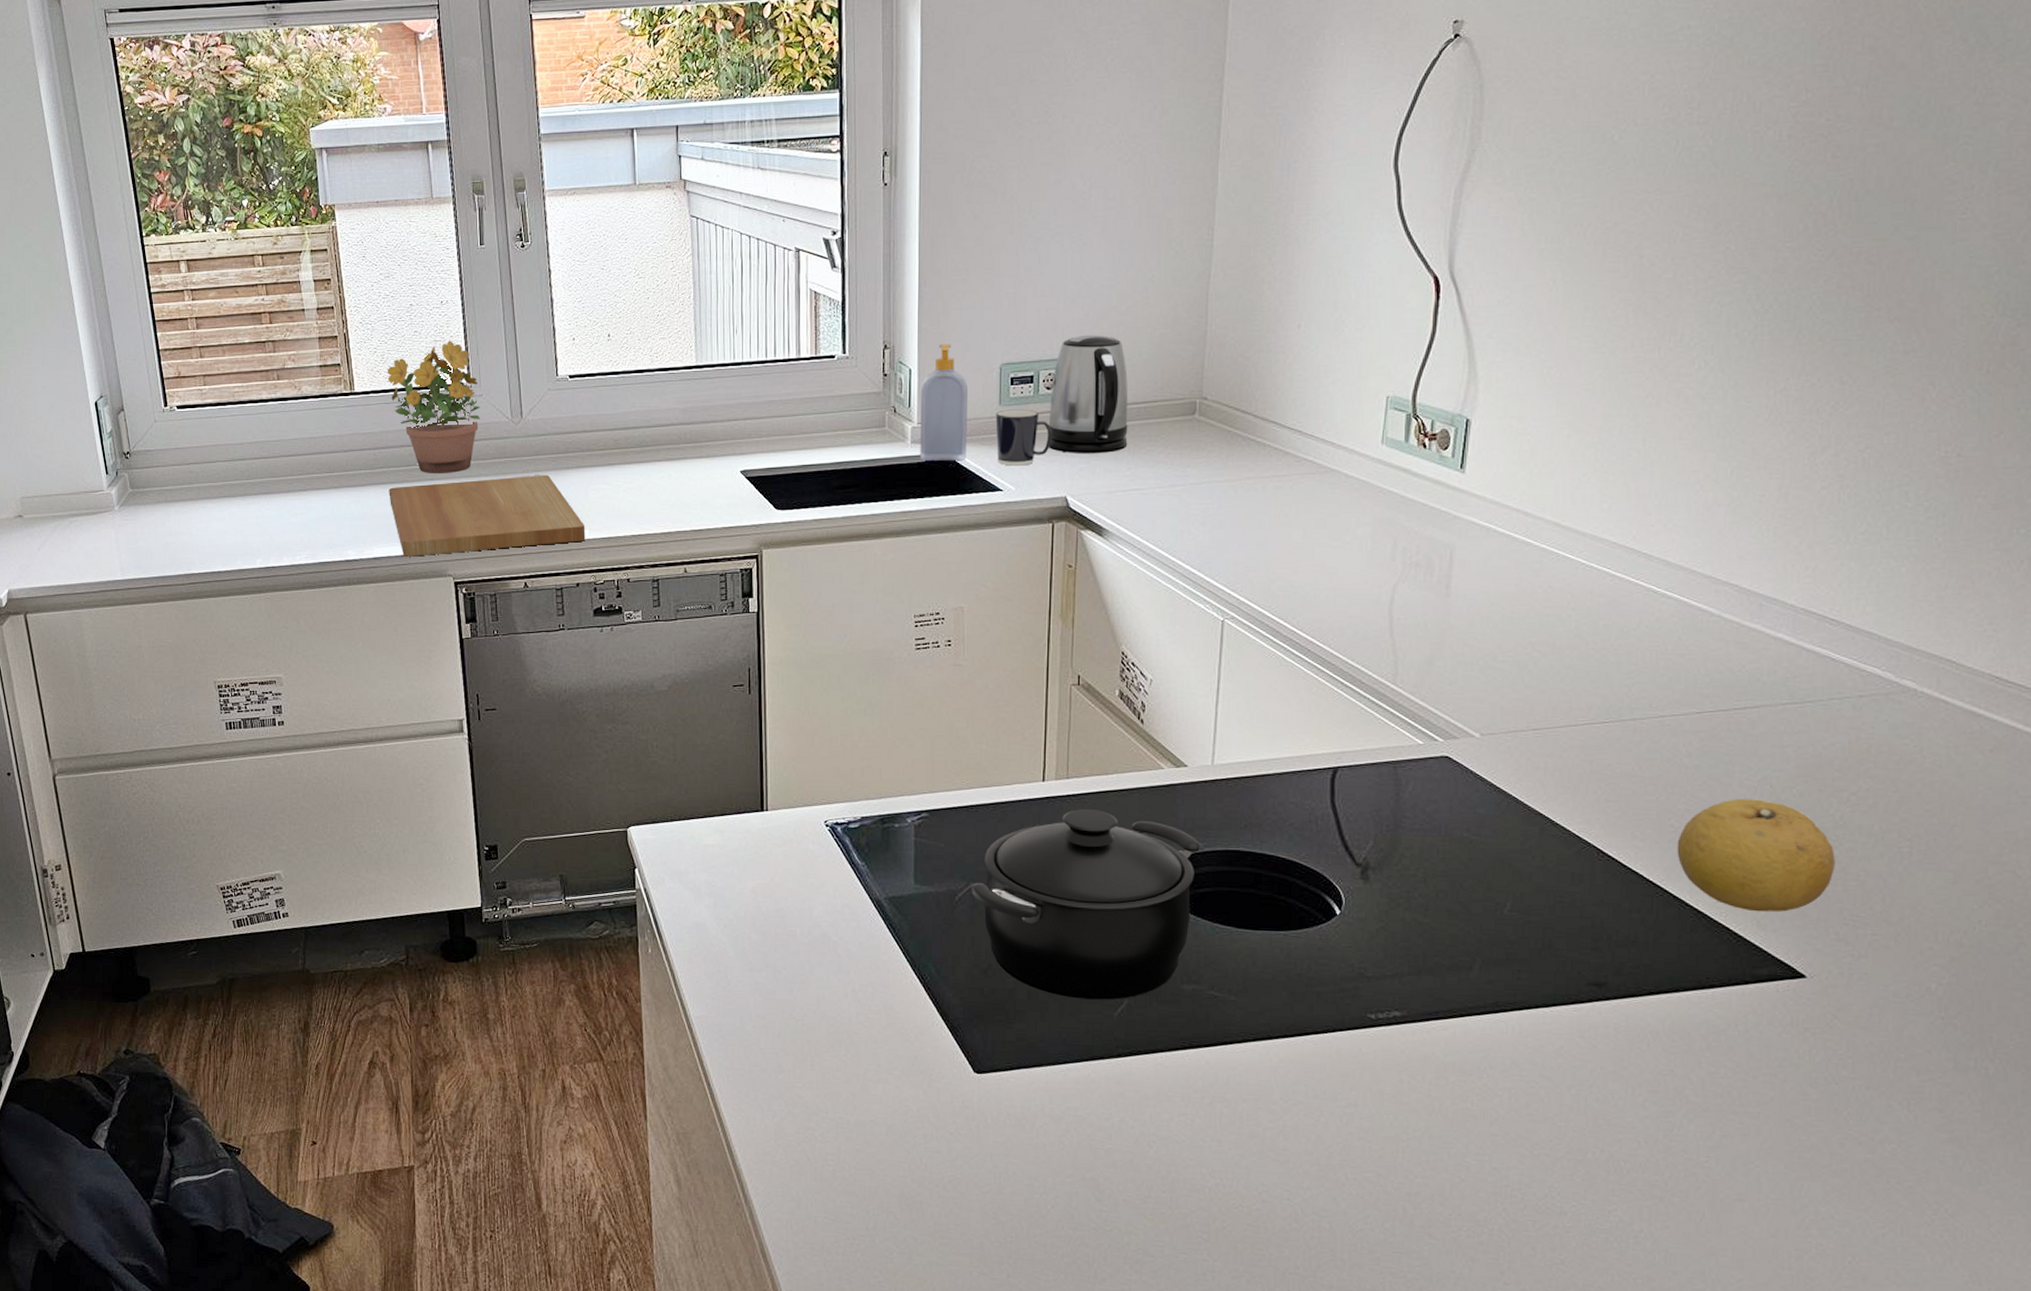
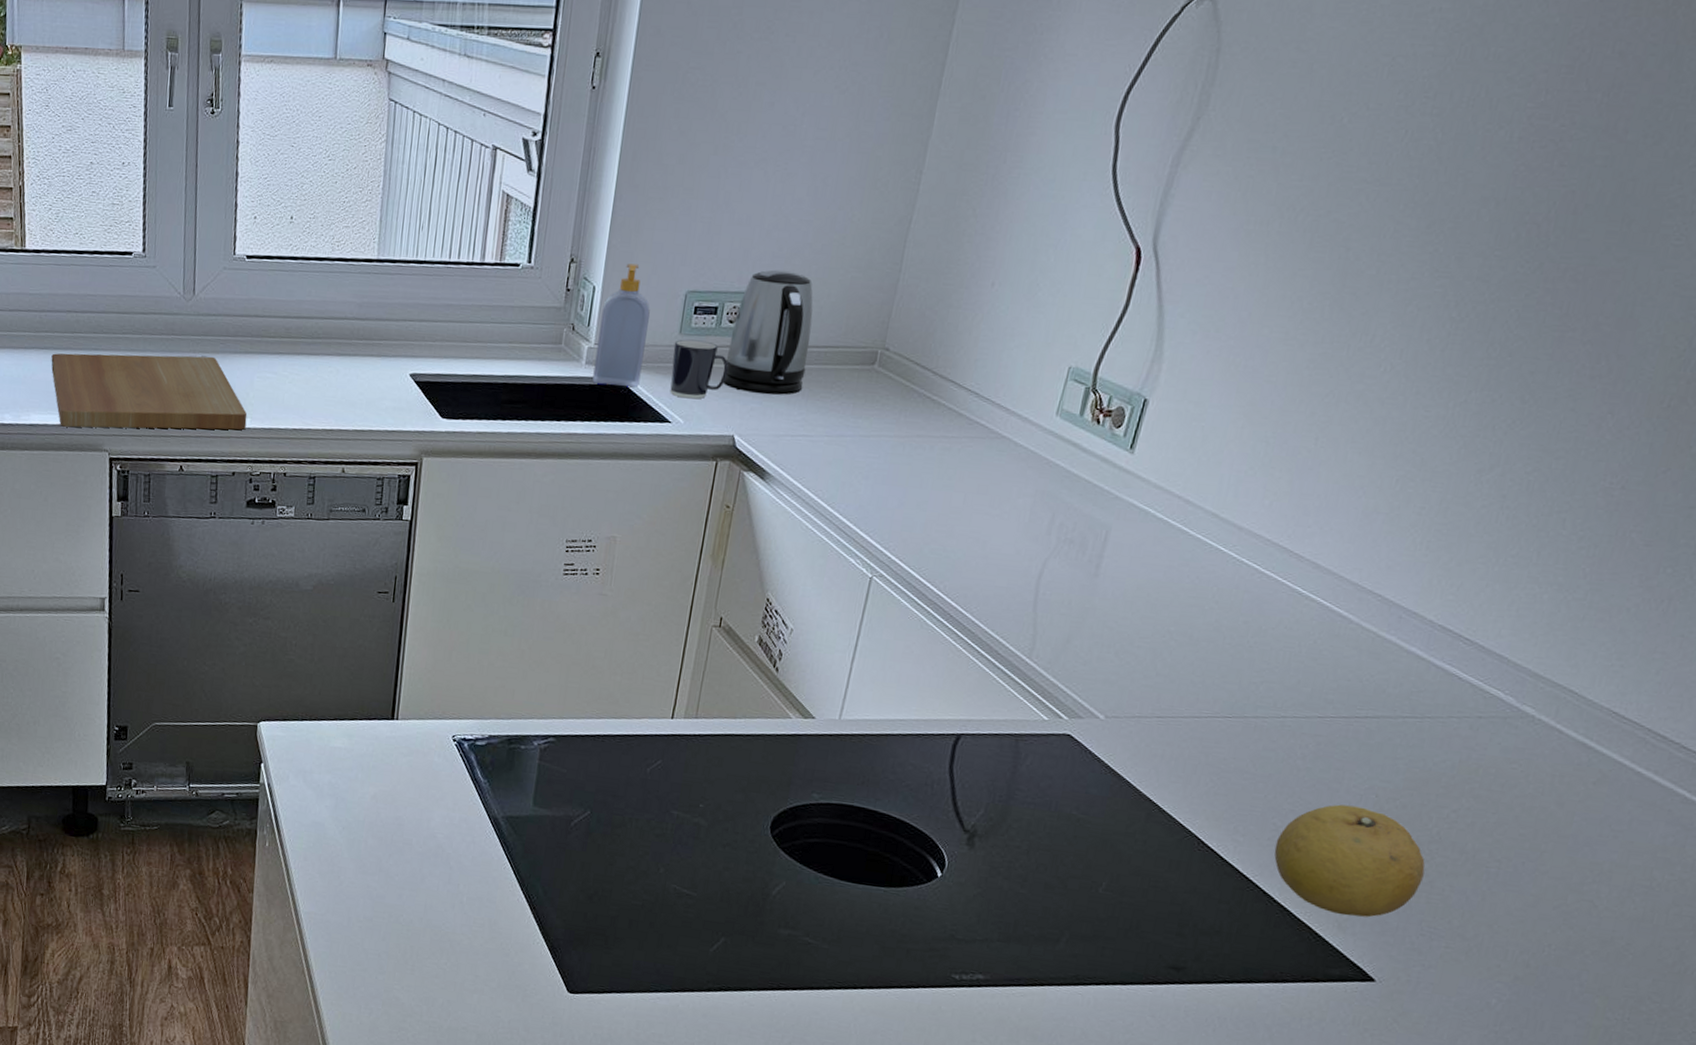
flowerpot: present [387,340,480,474] -> none [60,204,153,346]
saucepan: present [971,809,1200,1000] -> none [587,749,816,937]

